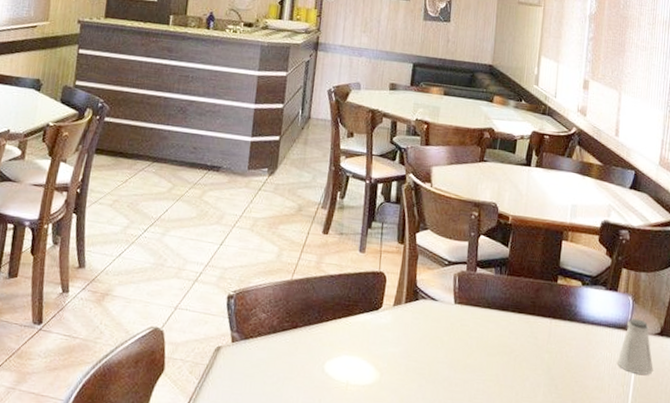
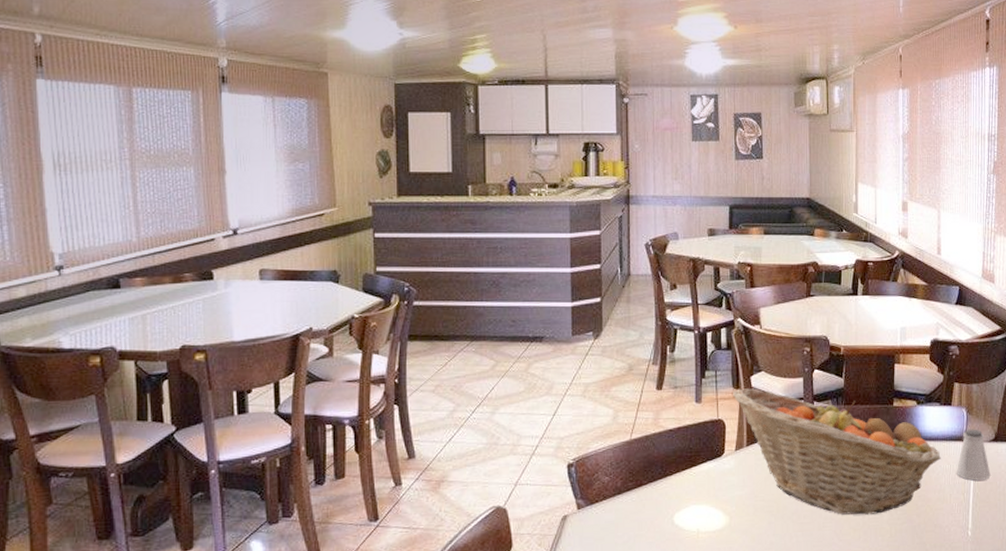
fruit basket: none [397,244,603,394] -> present [733,388,942,515]

